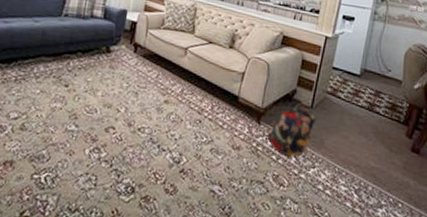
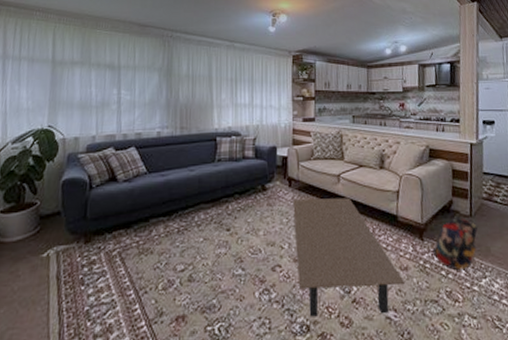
coffee table: none [129,65,236,188] -> present [293,198,406,317]

